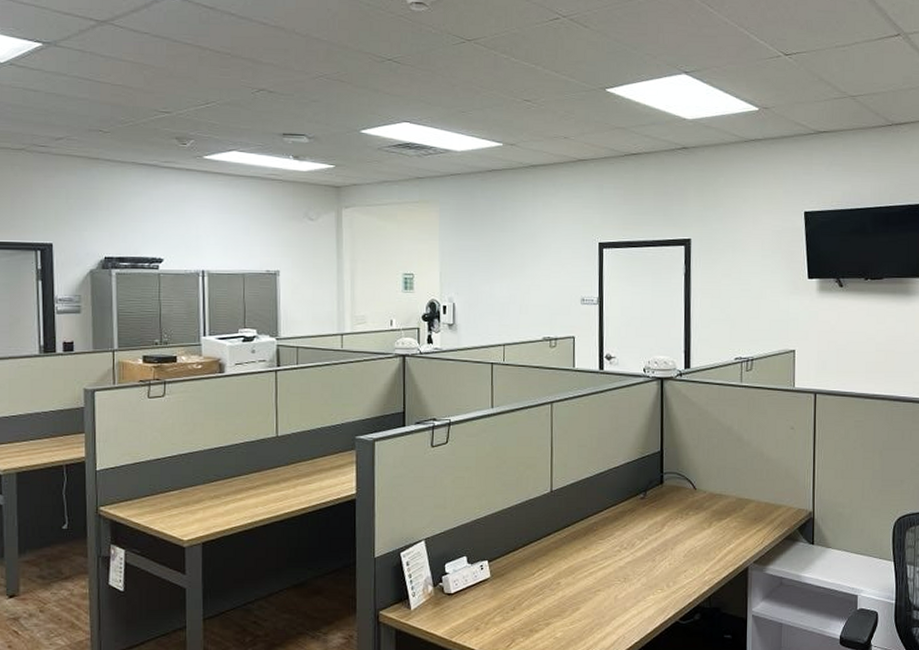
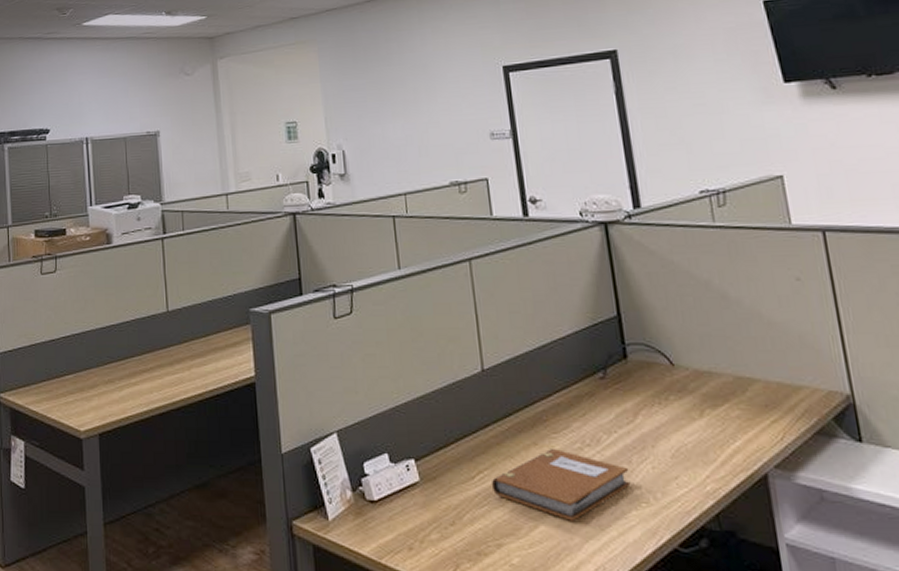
notebook: none [547,552,652,604] -> present [491,449,631,521]

